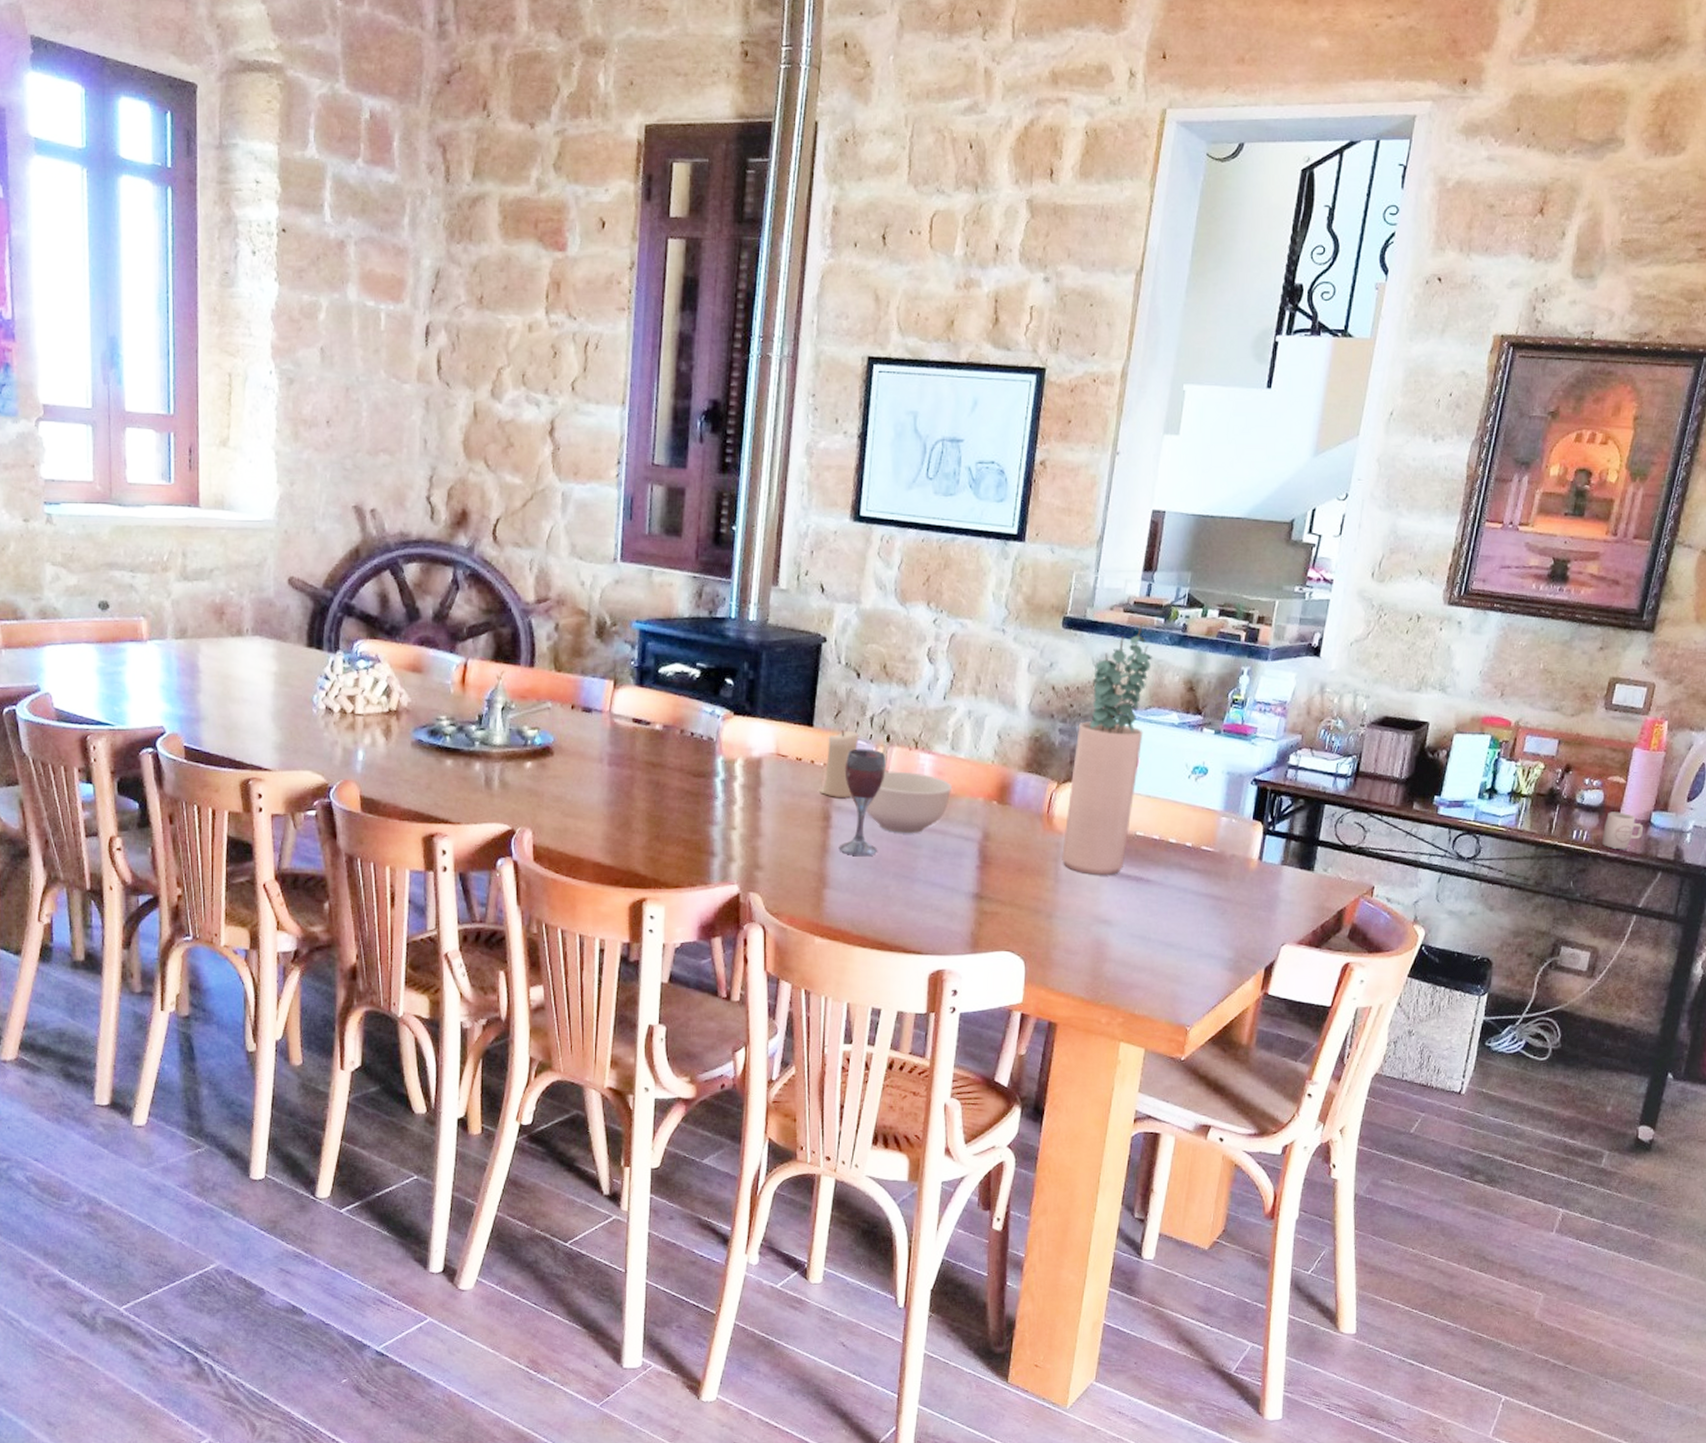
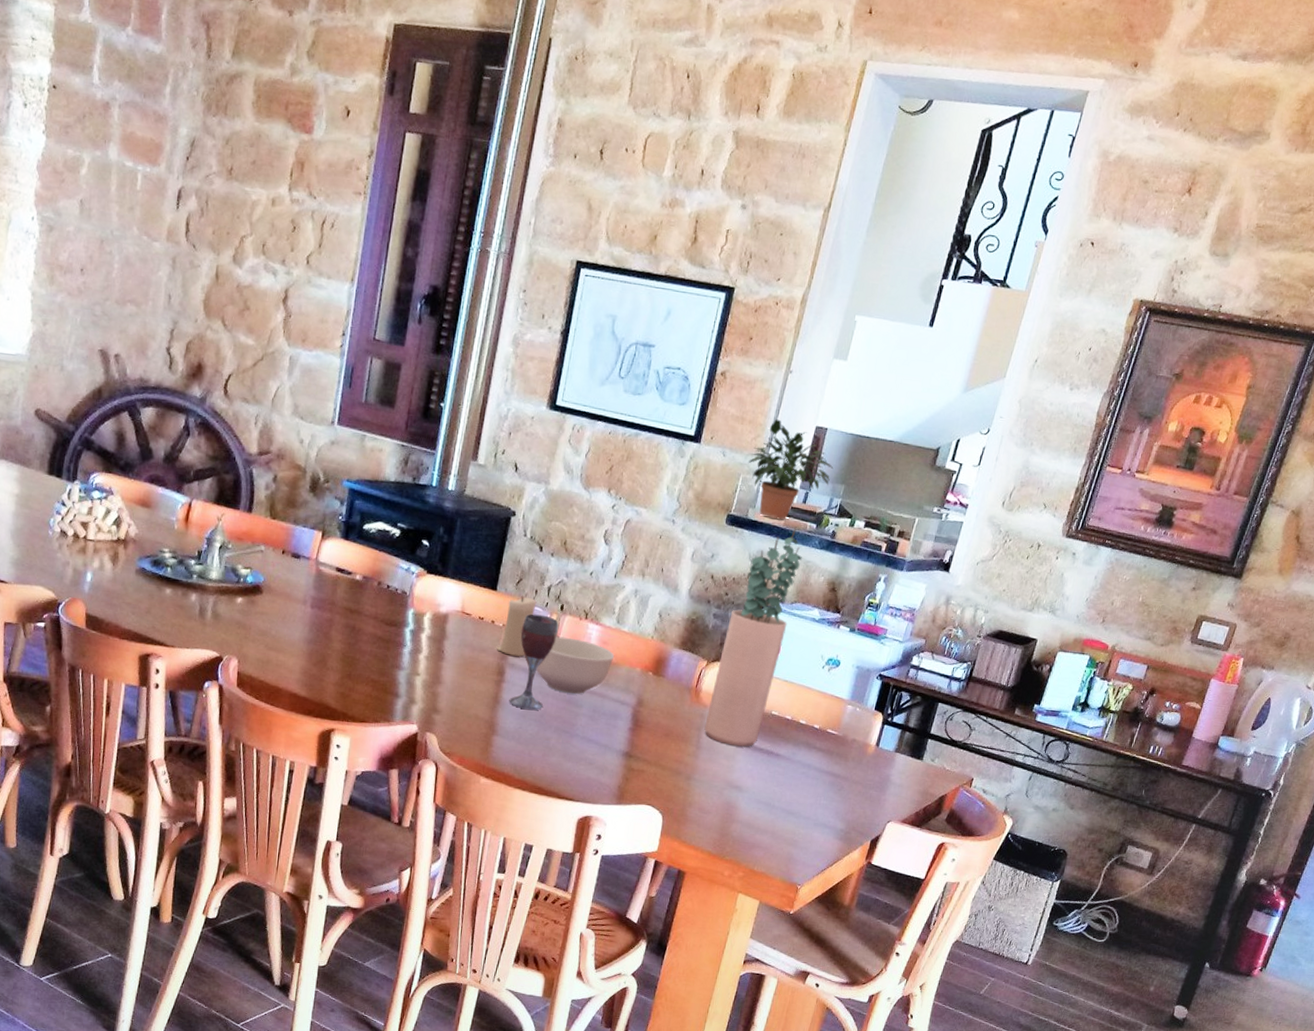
potted plant: none [1081,507,1177,618] -> present [748,419,834,521]
mug: present [1602,812,1644,849] -> none [1174,732,1212,766]

